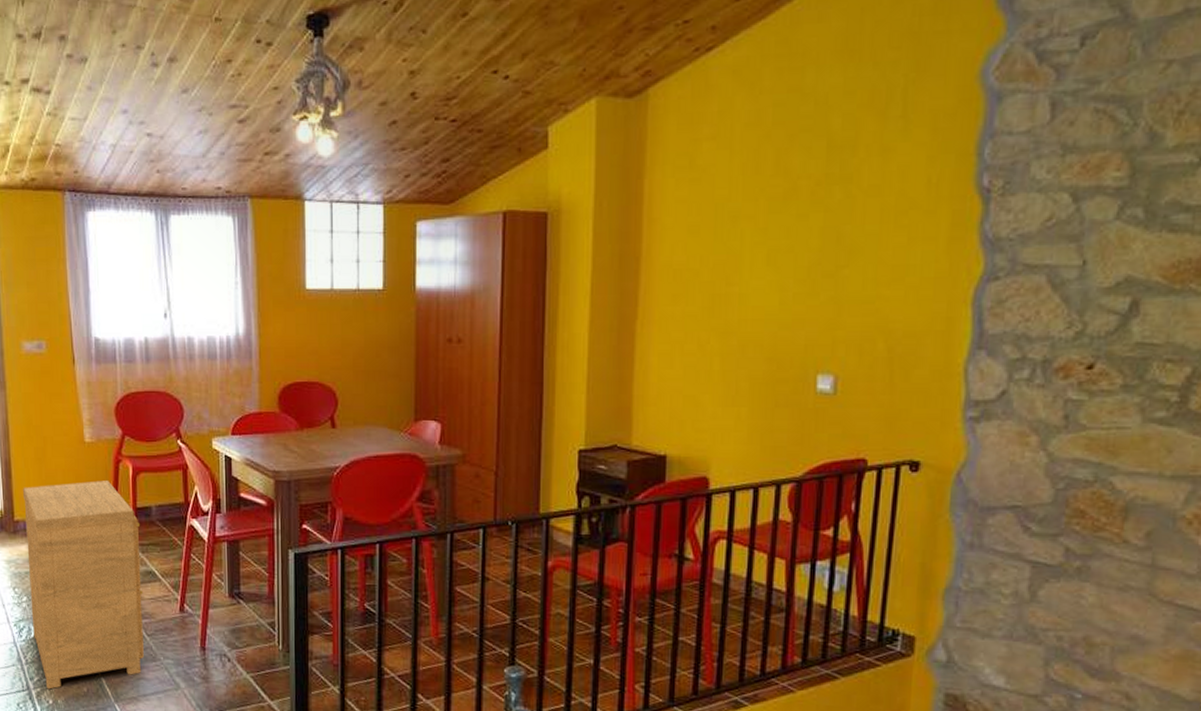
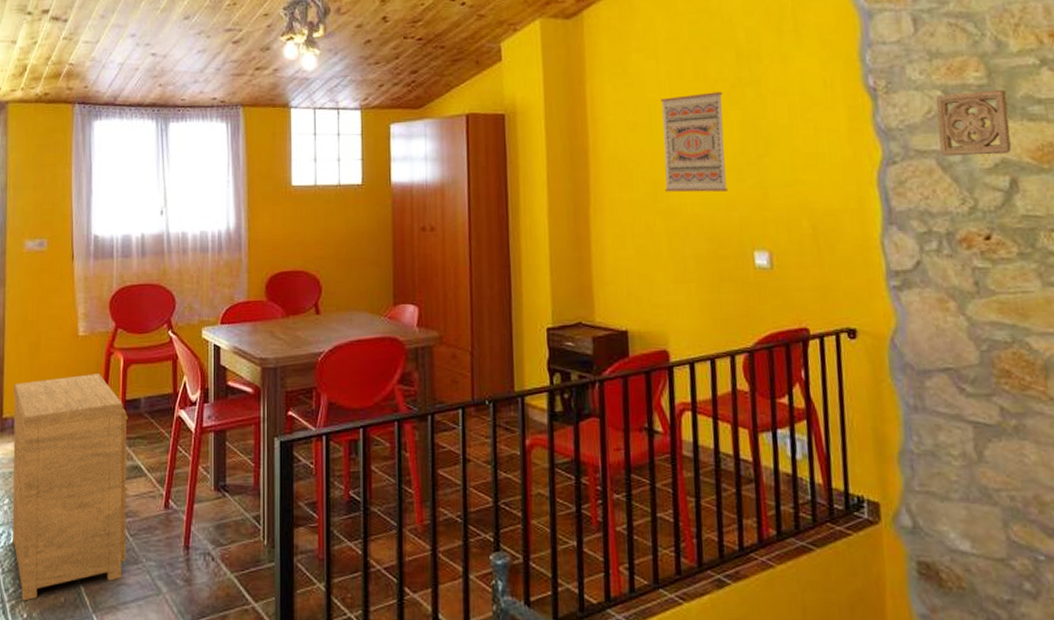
wall art: none [725,190,805,307] -> present [660,92,729,193]
wall ornament: none [1054,193,1148,273] -> present [935,89,1012,157]

